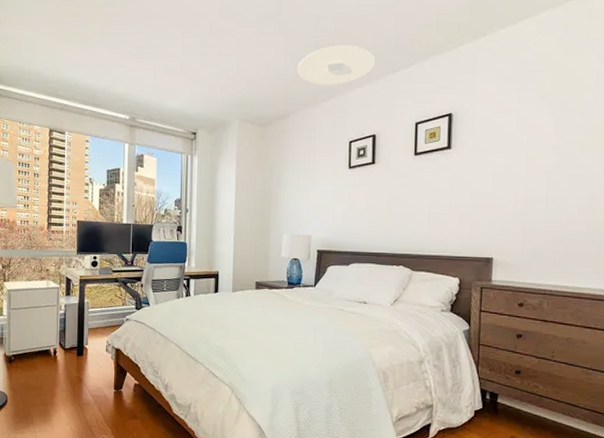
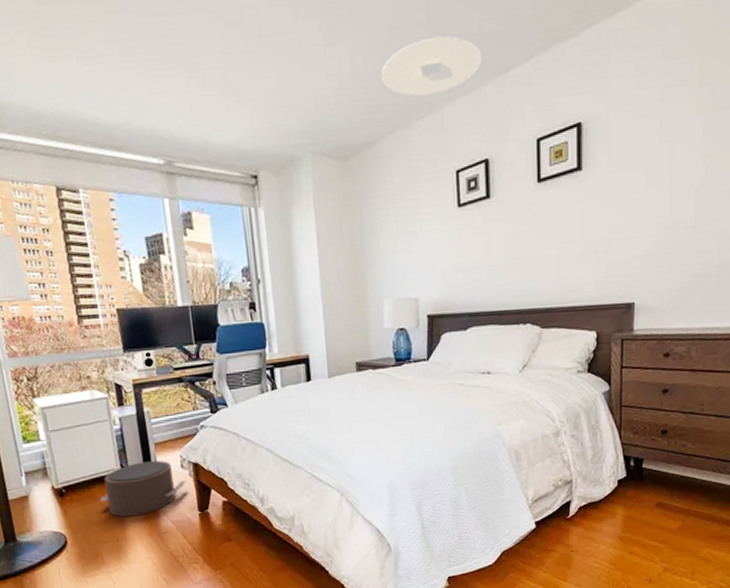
pouf: none [39,342,108,387] -> present [100,461,186,518]

